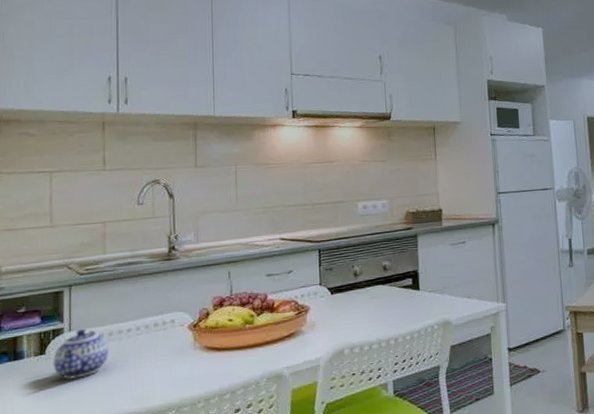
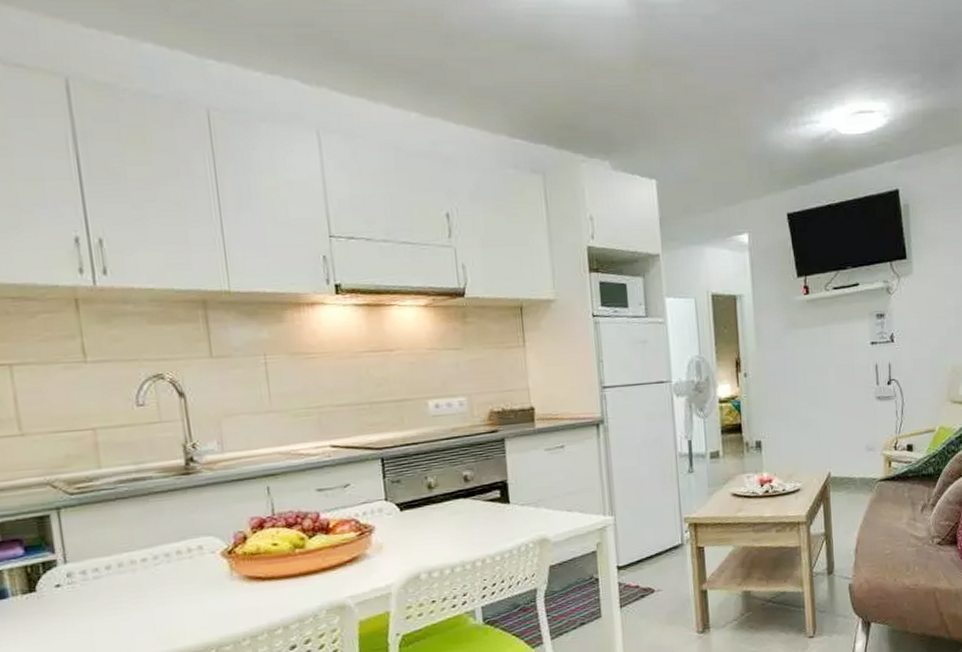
teapot: present [53,328,110,379] -> none [47,559,122,620]

